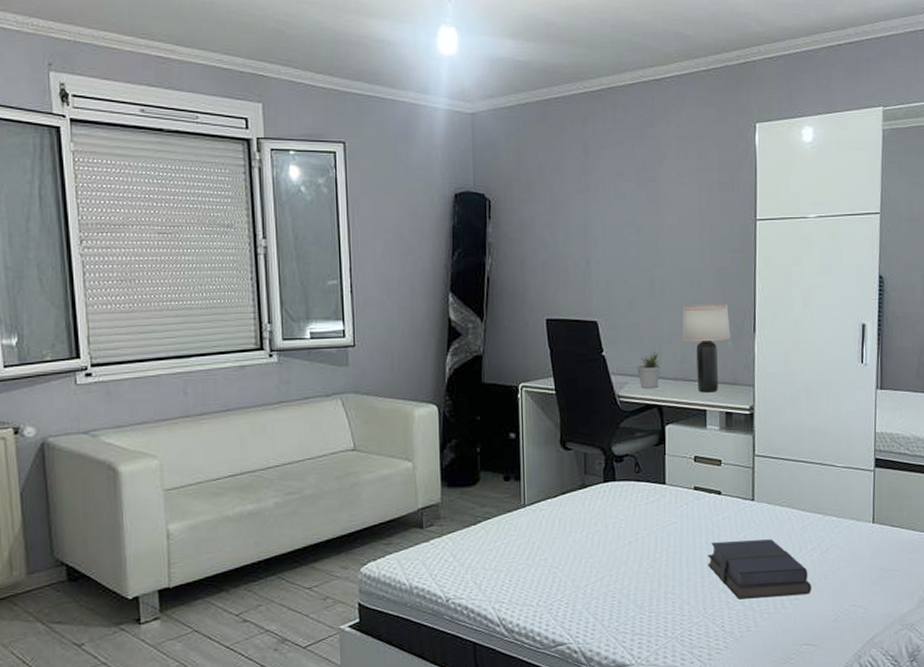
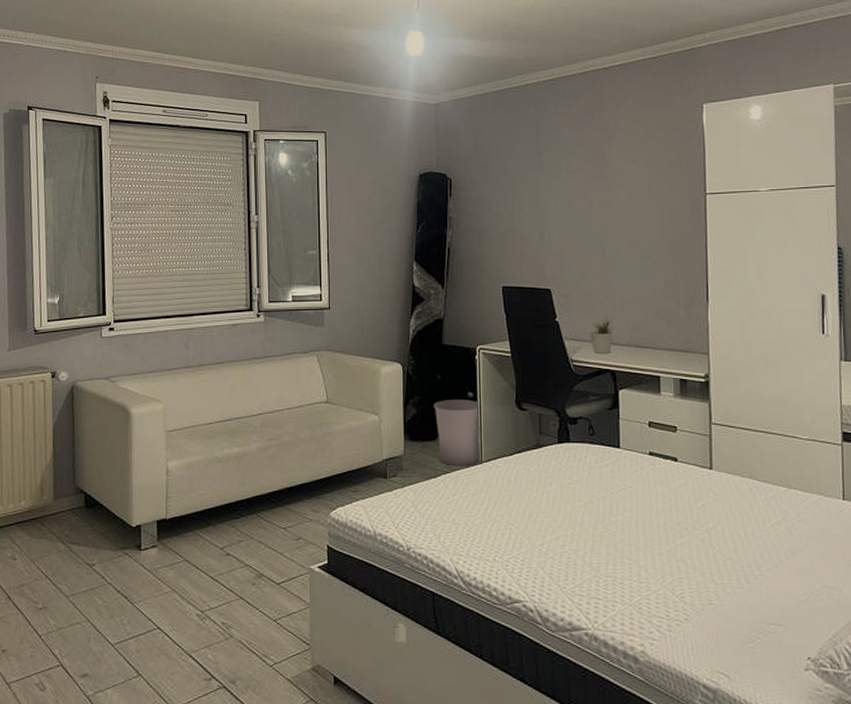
waste bin: none [473,441,523,512] -> present [433,400,480,467]
table lamp: present [682,303,731,393] -> none [634,273,683,359]
book: present [707,539,812,600] -> none [665,510,779,571]

